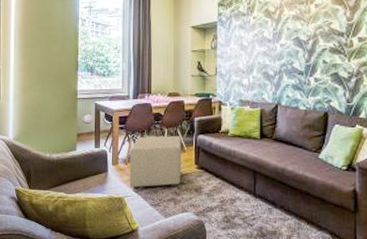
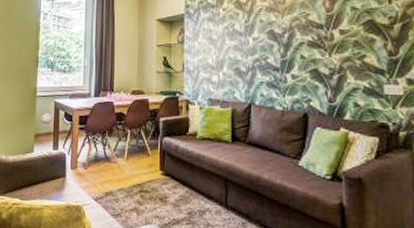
ottoman: present [129,136,182,190] -> none [89,137,146,198]

